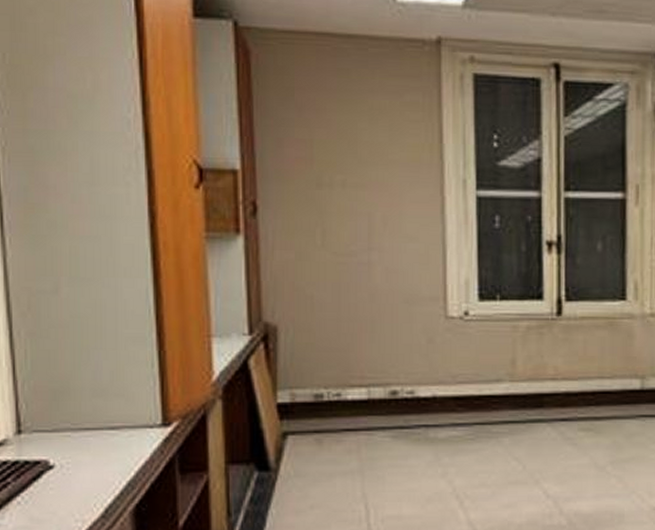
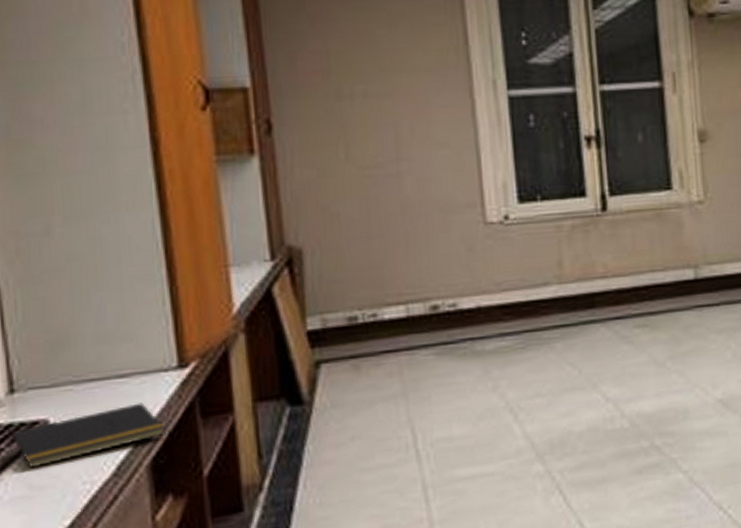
notepad: none [16,454,148,503] -> present [10,403,166,469]

